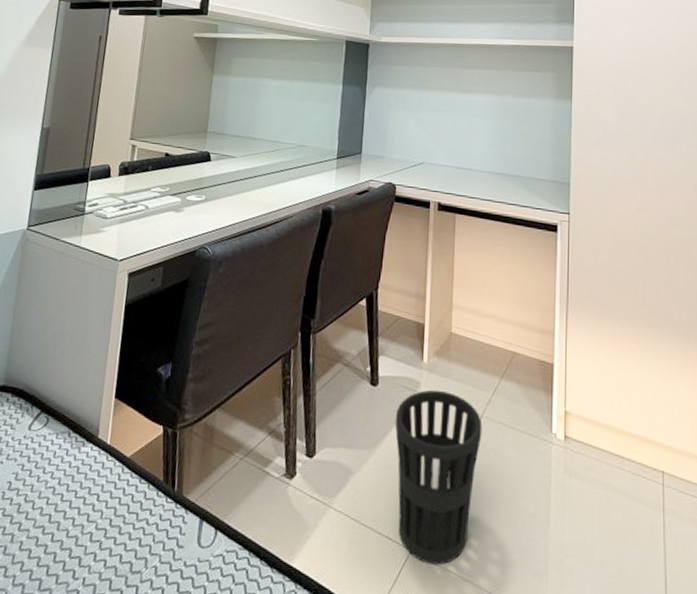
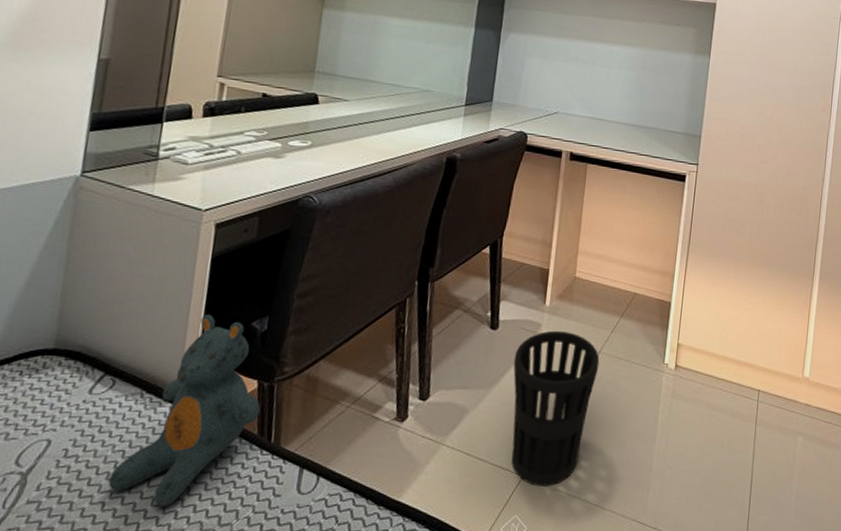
stuffed animal: none [42,359,166,547] -> present [108,314,261,507]

